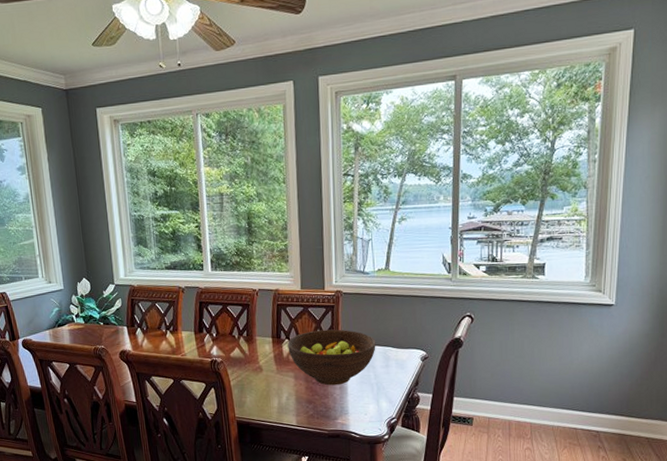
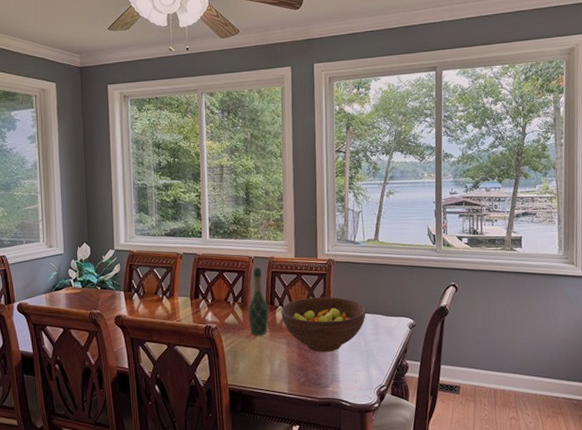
wine bottle: none [253,300,276,369] -> present [247,268,269,336]

